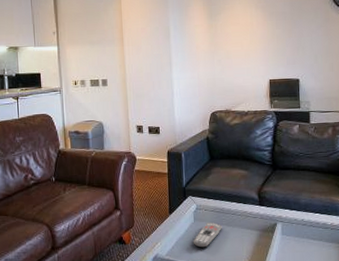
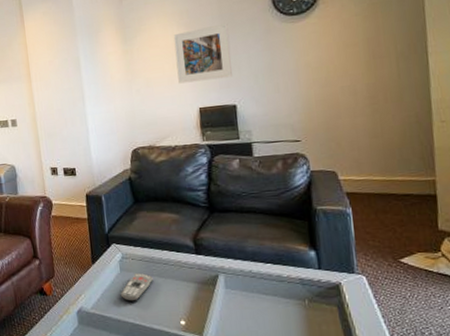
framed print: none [252,10,298,58] -> present [173,23,232,84]

